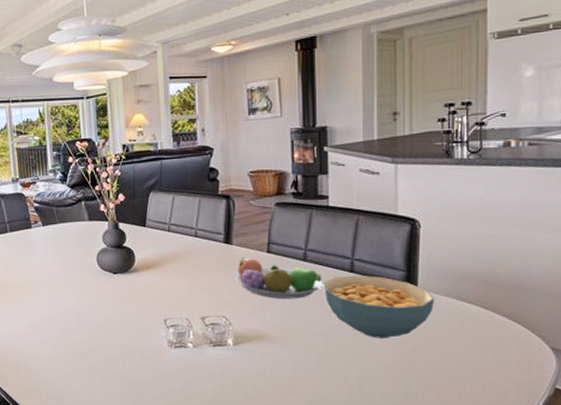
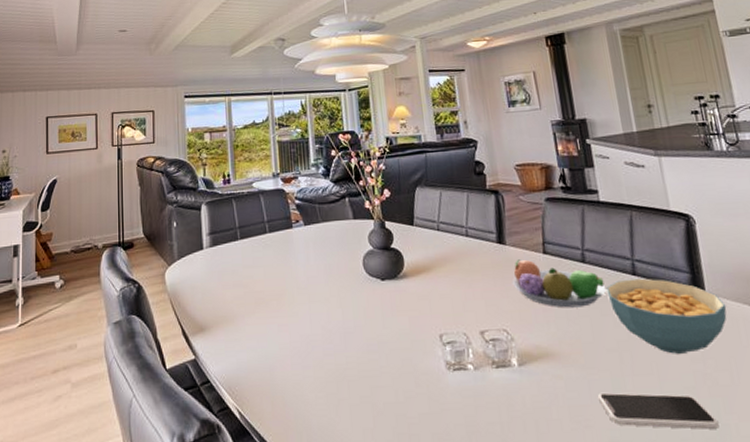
smartphone: none [301,367,407,397] -> present [597,392,719,429]

